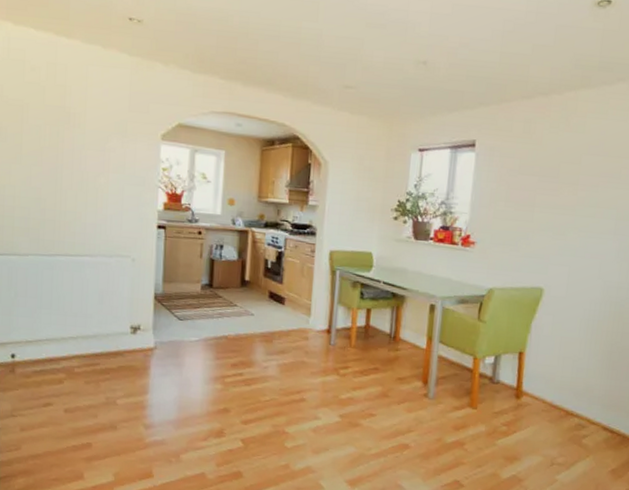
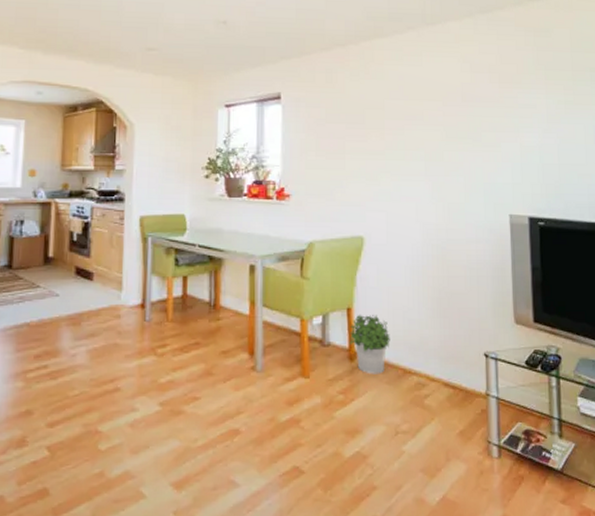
potted plant: none [517,358,558,413] -> present [349,314,390,375]

